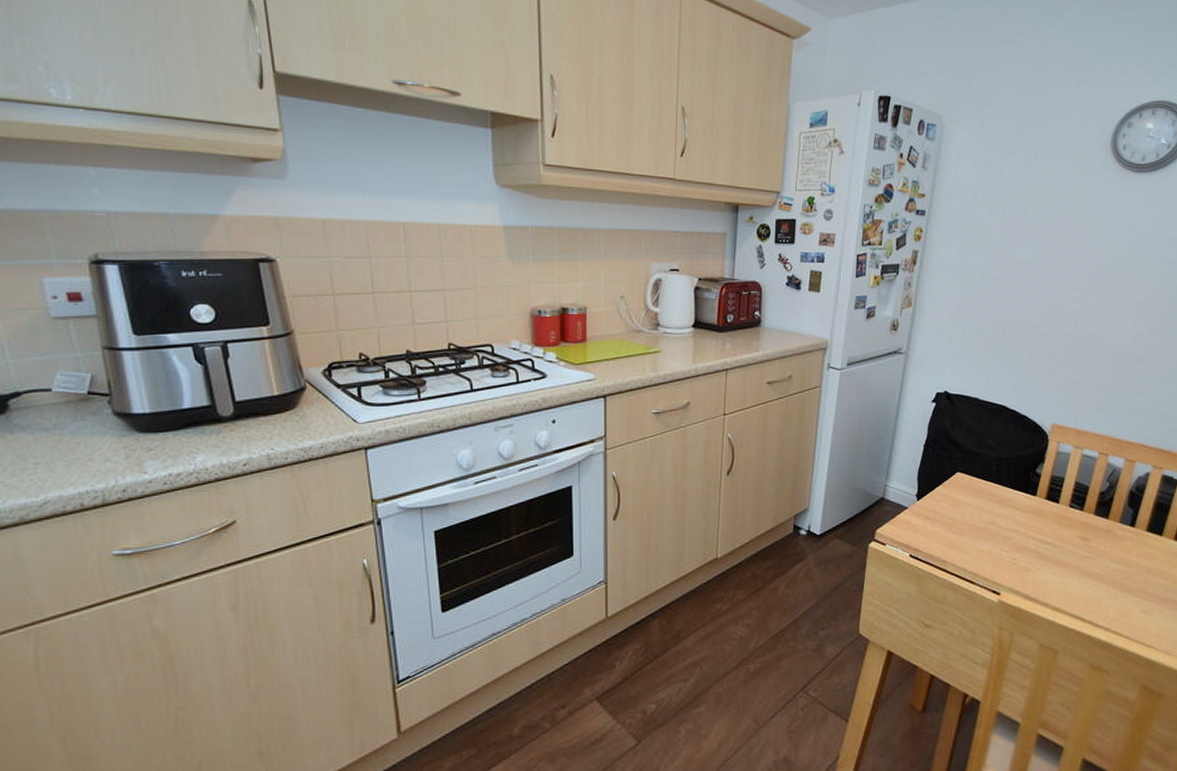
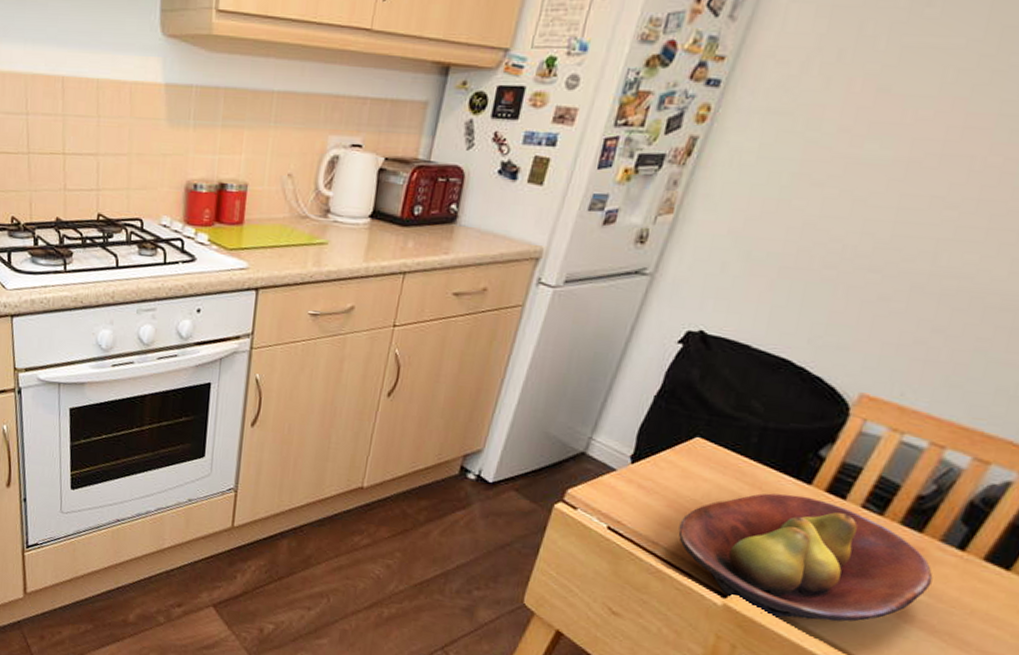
fruit bowl: none [958,505,1121,603] -> present [678,493,933,622]

